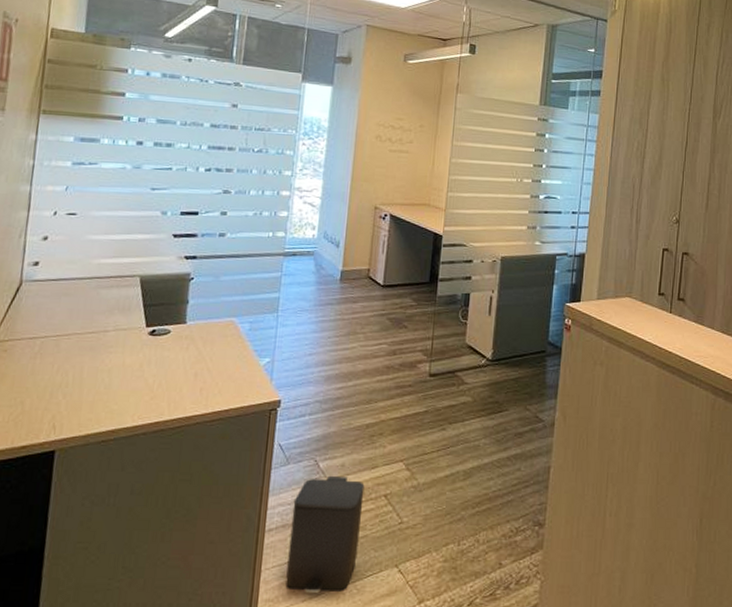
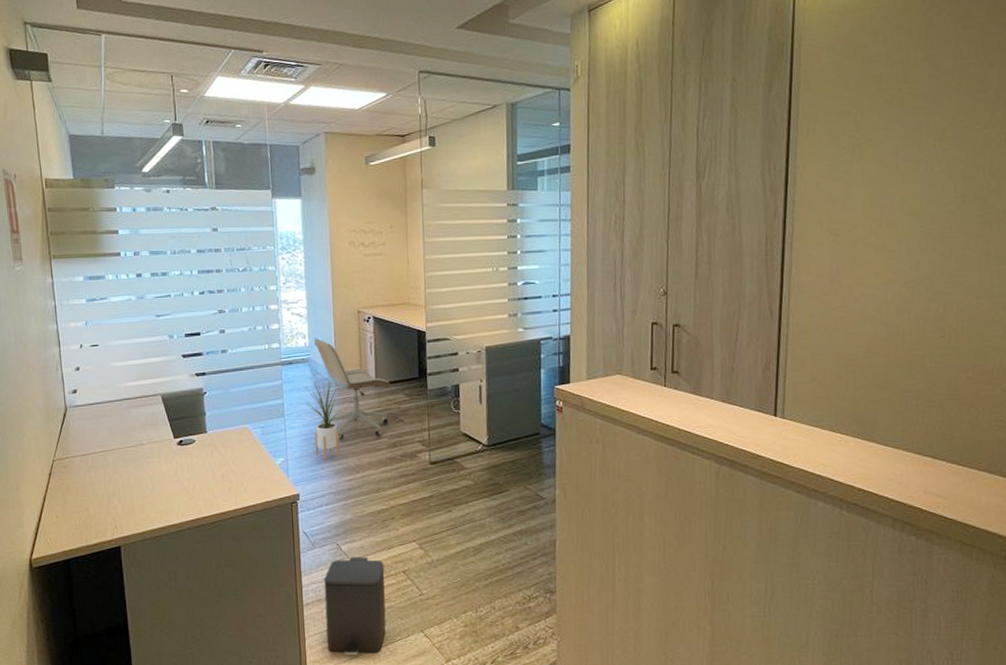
house plant: none [303,274,351,363] -> present [305,377,346,460]
office chair: none [324,230,399,343] -> present [314,338,391,440]

